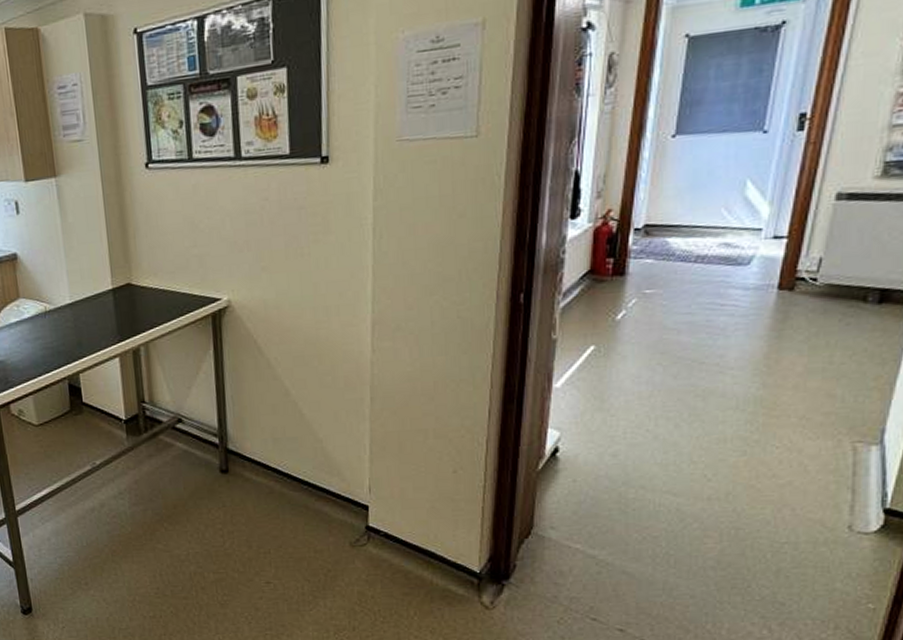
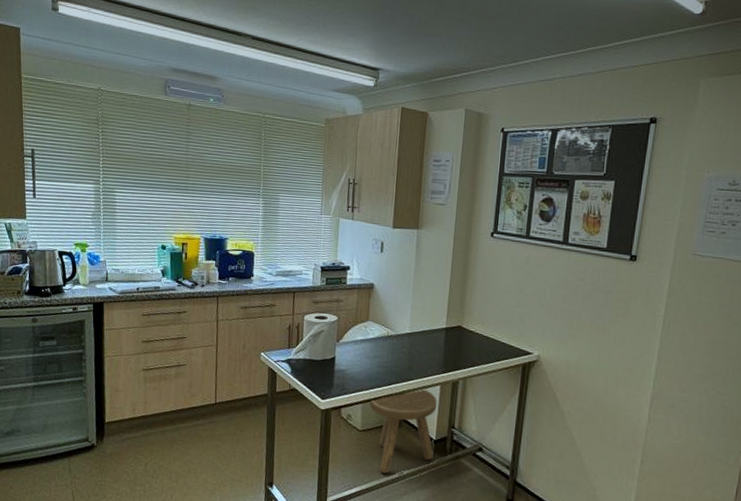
stool: none [41,364,127,468] -> present [369,387,437,474]

